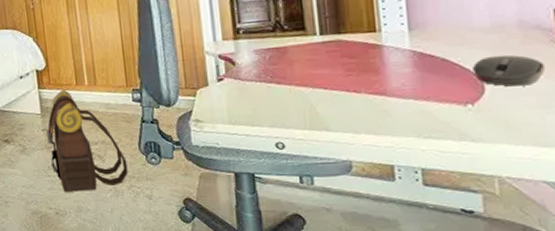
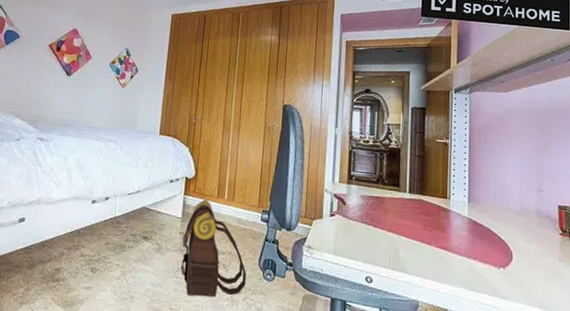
computer mouse: present [473,54,545,87] -> none [506,232,550,260]

